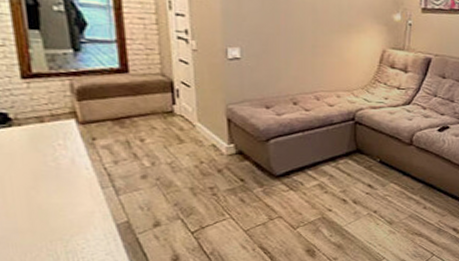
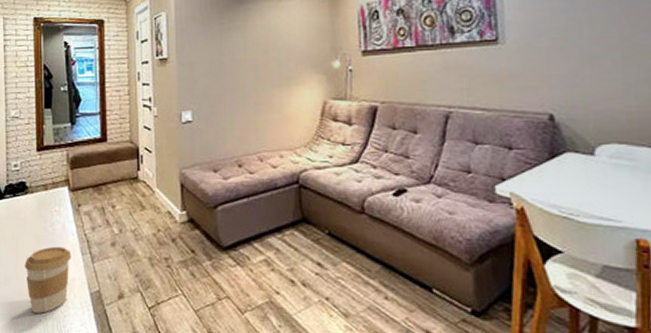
coffee cup: none [17,181,87,249] -> present [24,246,72,314]

